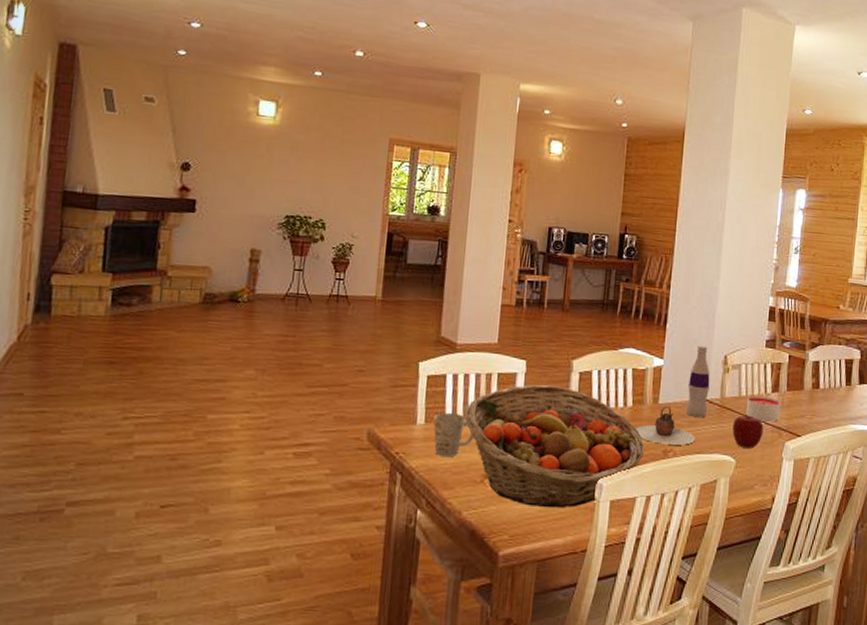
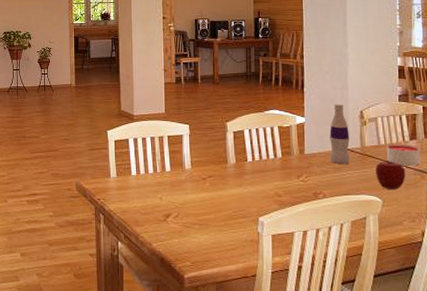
mug: present [433,412,475,458] -> none [123,167,155,202]
fruit basket: present [465,384,644,509] -> none [146,143,296,241]
teapot: present [636,406,695,445] -> none [287,156,342,188]

